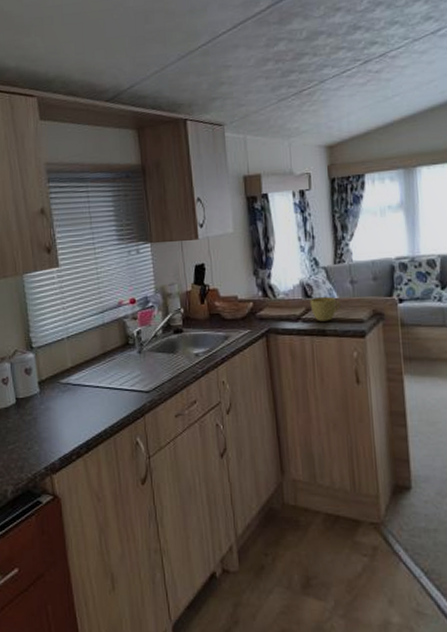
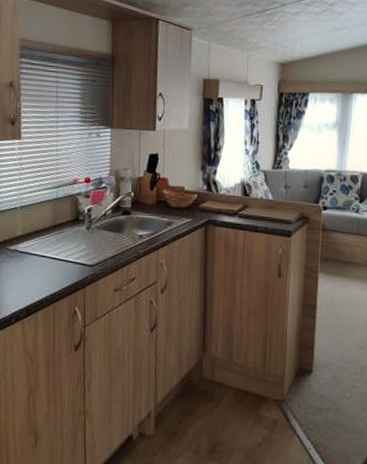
cup: present [309,297,340,321] -> none [247,197,273,219]

